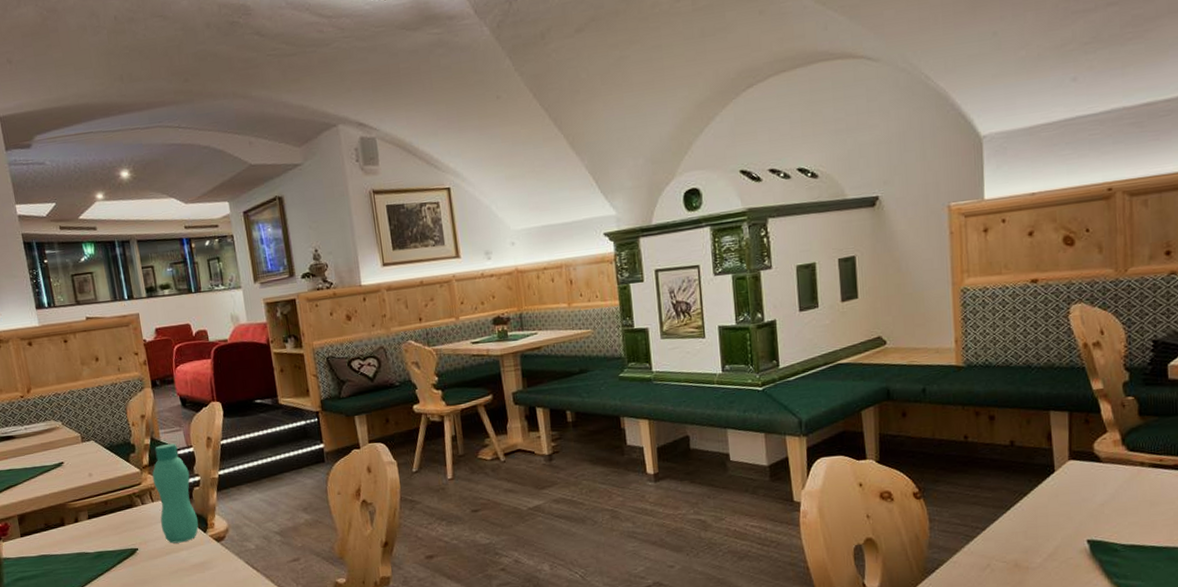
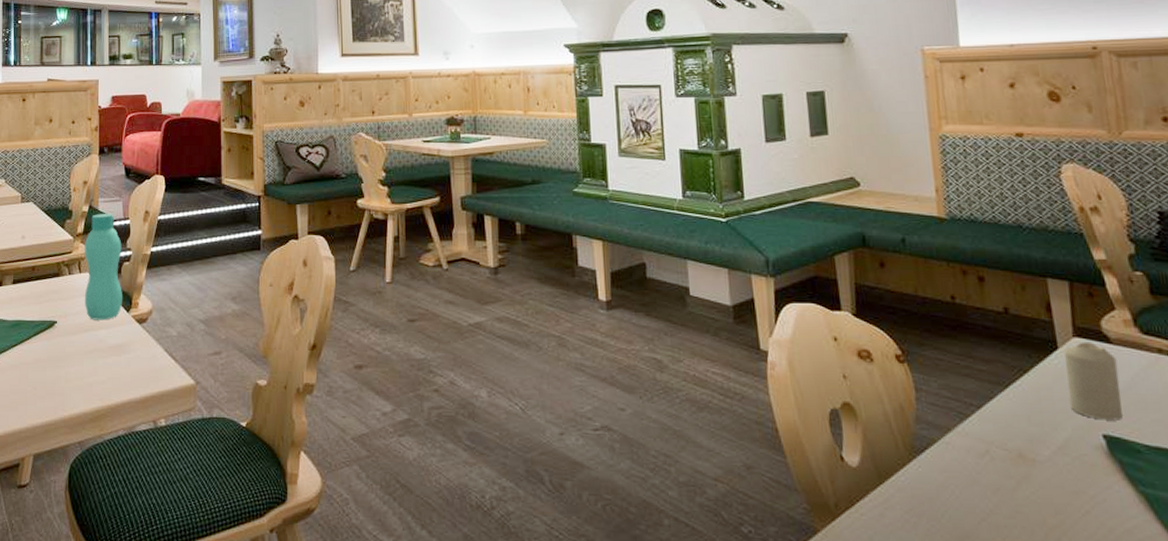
candle: none [1060,463,1106,528] -> present [1064,342,1123,421]

